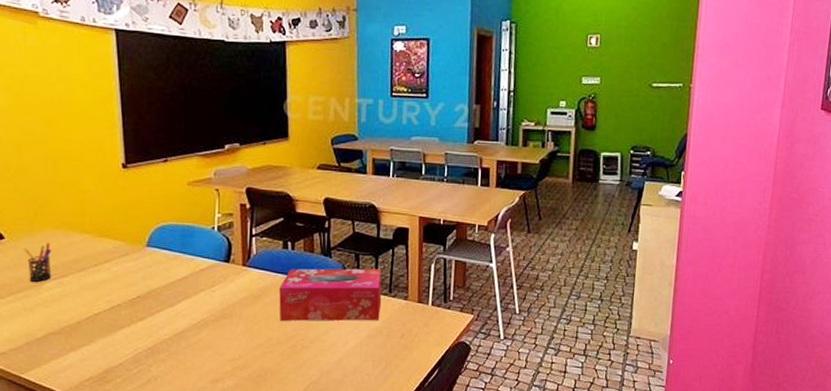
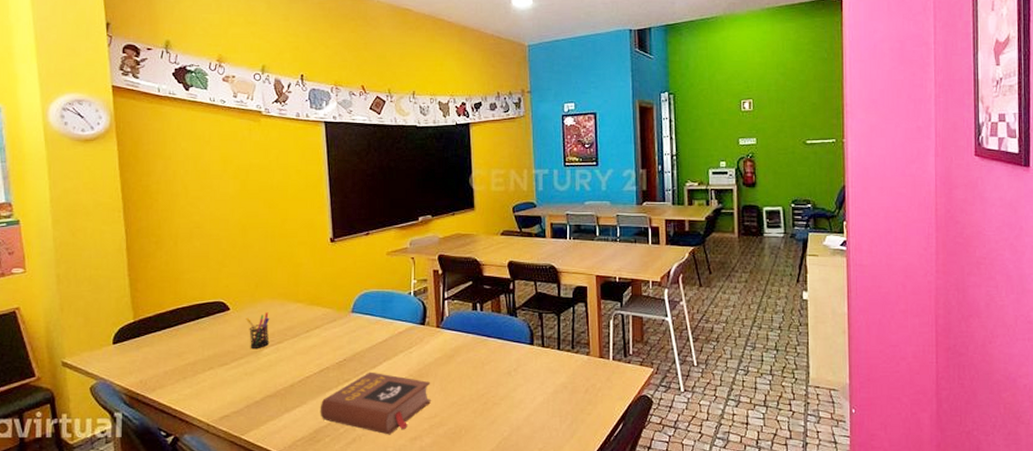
book: none [110,310,235,377] -> present [320,371,431,435]
tissue box: present [279,268,382,321] -> none [470,326,565,379]

